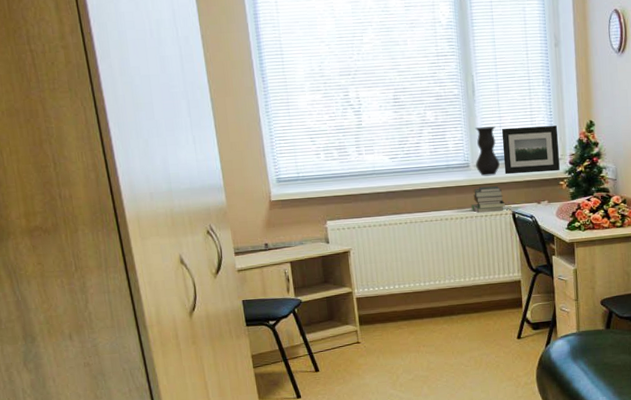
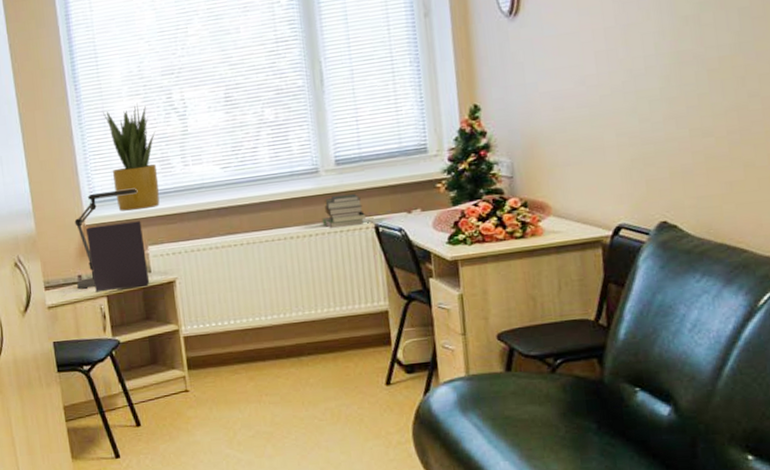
desk lamp: none [262,172,317,256] -> present [74,189,137,289]
binder: none [272,199,328,259] -> present [86,220,150,293]
planter: none [288,97,337,191] -> present [103,102,160,212]
vase: present [475,126,500,176] -> none [325,121,357,183]
picture frame: present [501,126,560,175] -> none [358,114,436,179]

